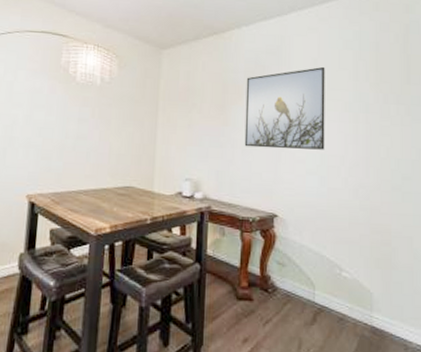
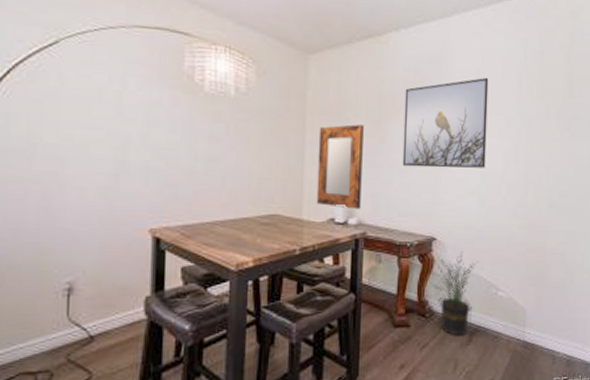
home mirror: none [166,109,209,185] -> present [316,124,364,210]
potted plant: none [279,230,321,315] -> present [437,252,479,336]

